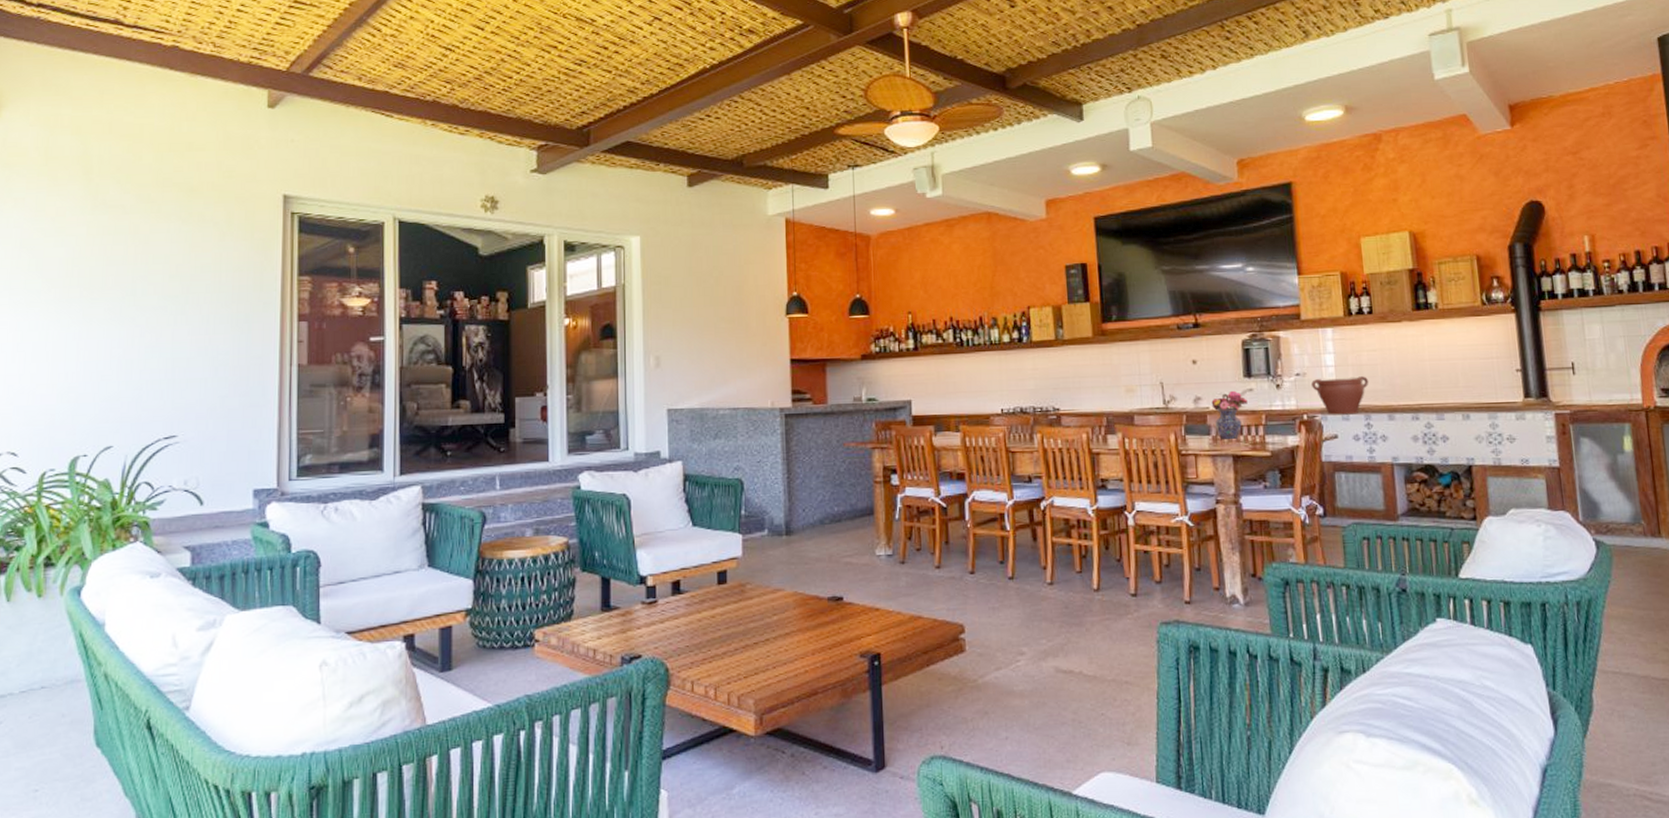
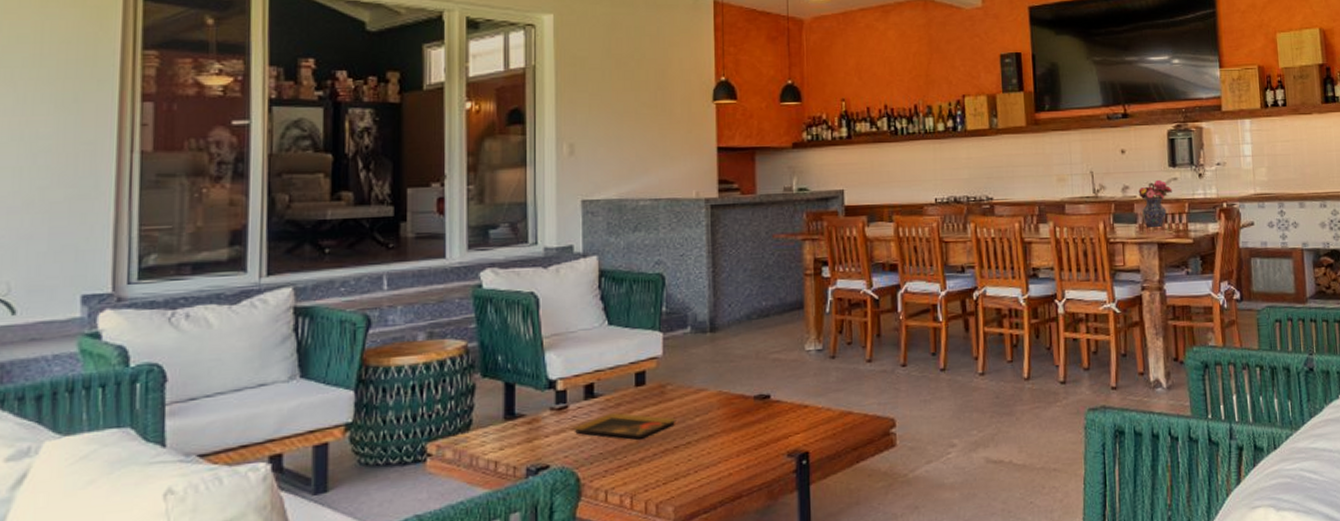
decorative tray: none [663,609,756,635] -> present [574,413,676,440]
ceramic pot: present [1312,376,1369,415] -> none [1231,166,1283,203]

